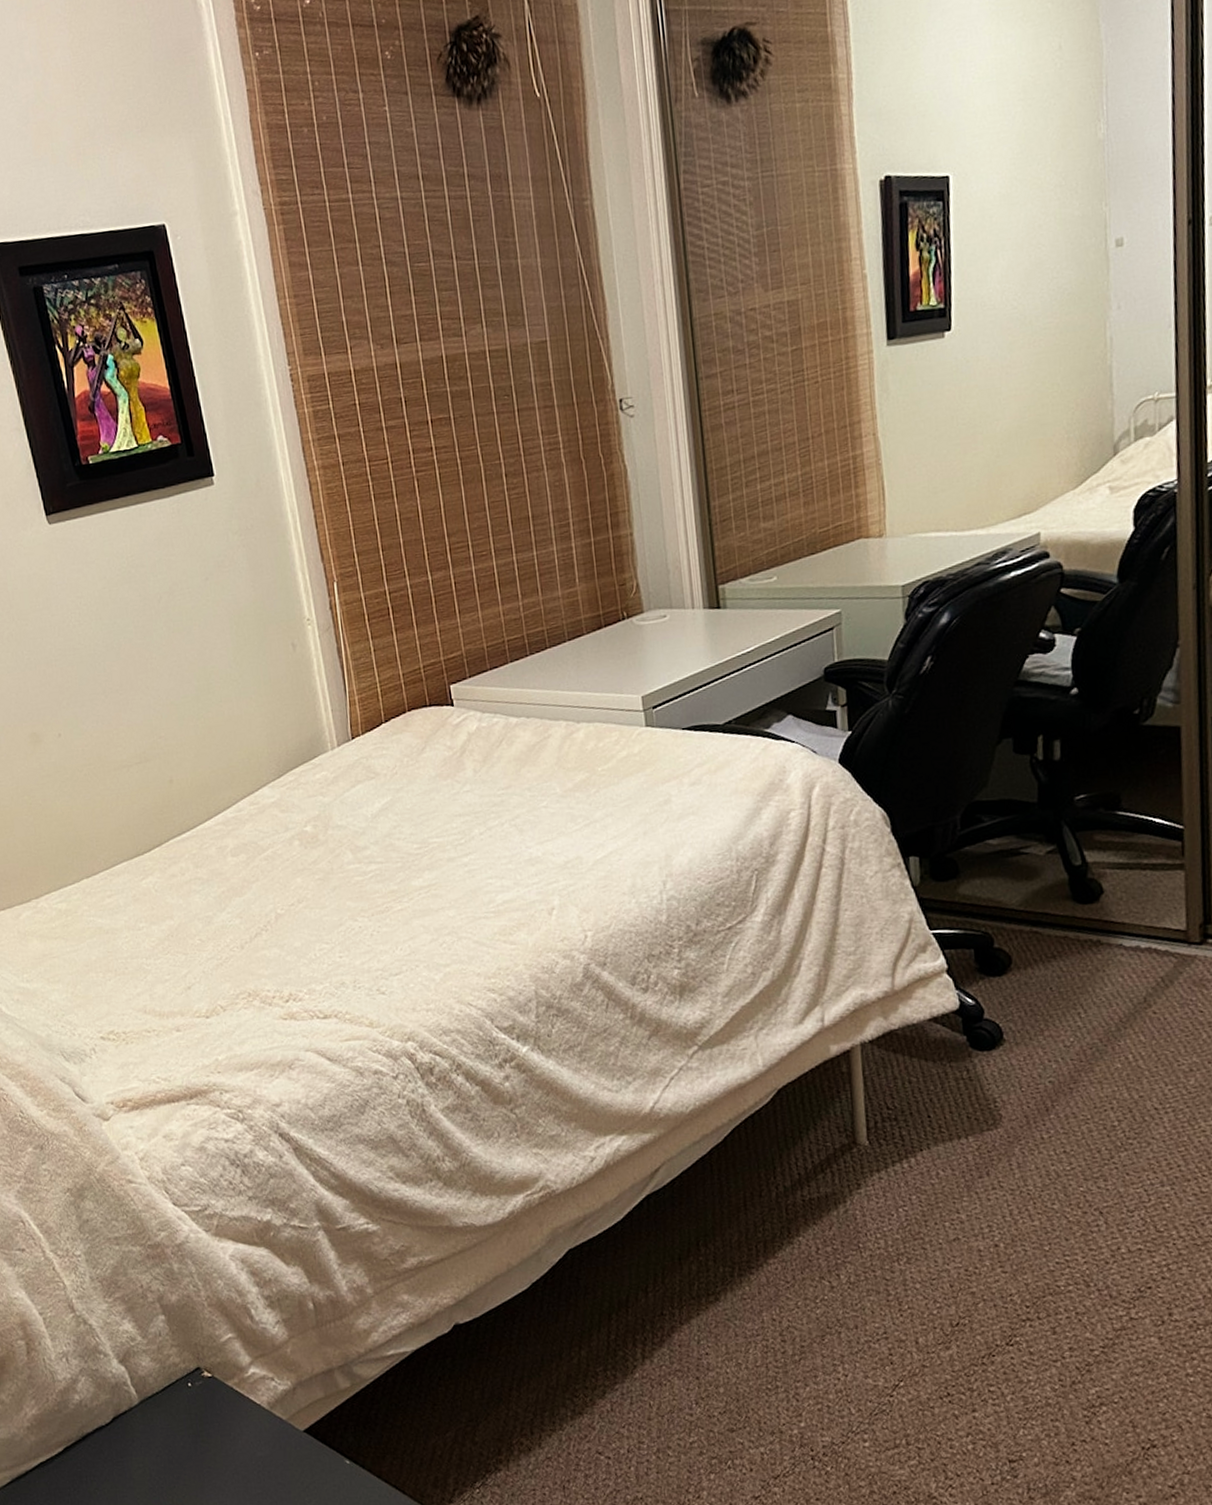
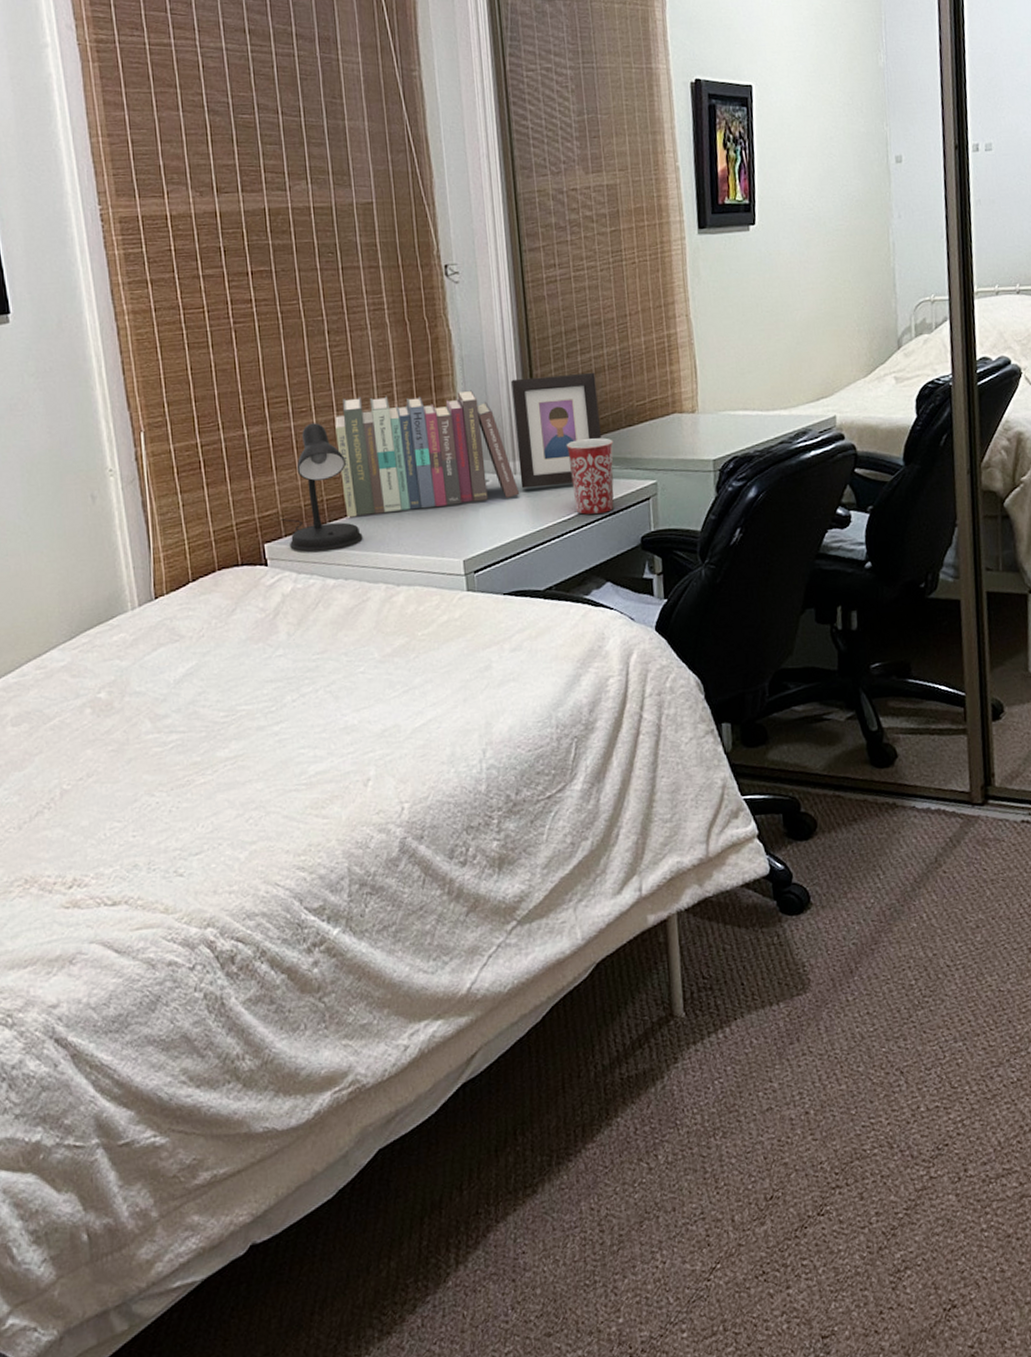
desk lamp: none [465,566,543,692] -> present [281,423,363,552]
books: none [514,525,698,658] -> present [334,390,520,518]
picture frame: none [687,500,782,623] -> present [510,372,601,489]
mug: none [745,567,796,647] -> present [566,438,614,515]

